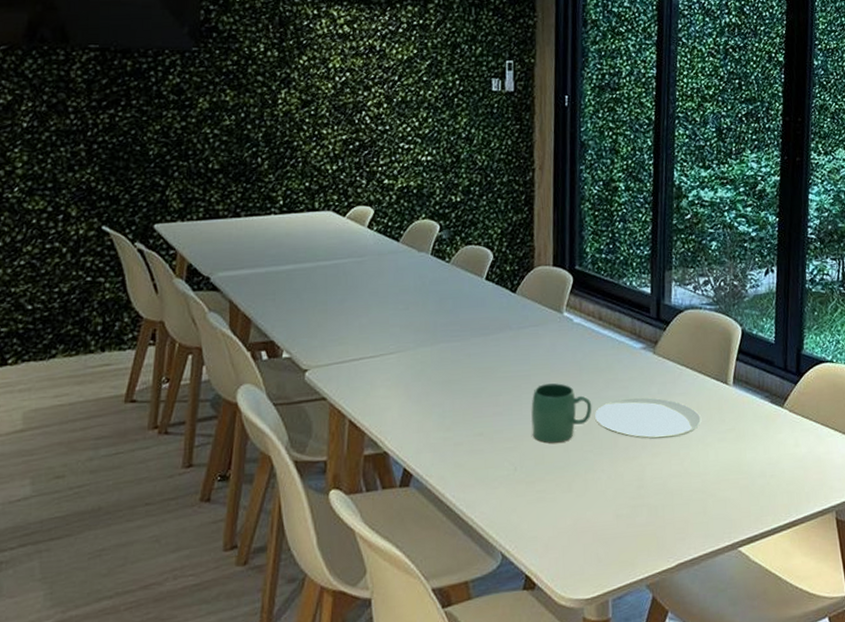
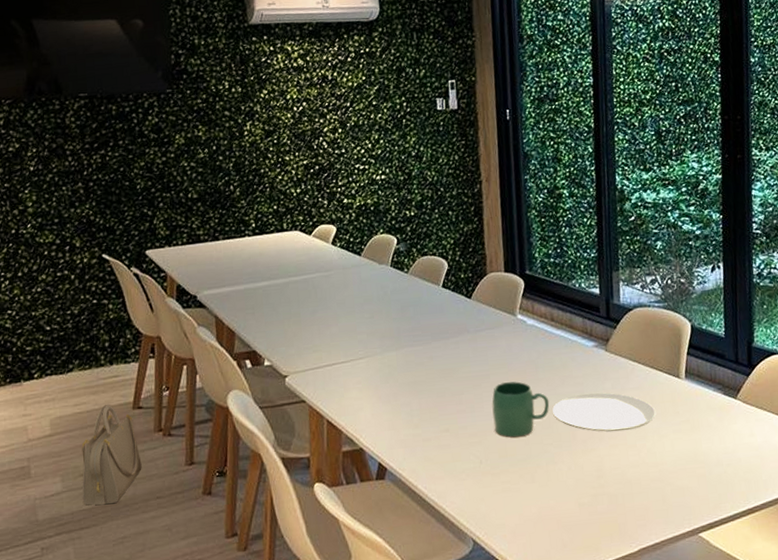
handbag: none [55,396,130,513] -> present [81,404,142,506]

